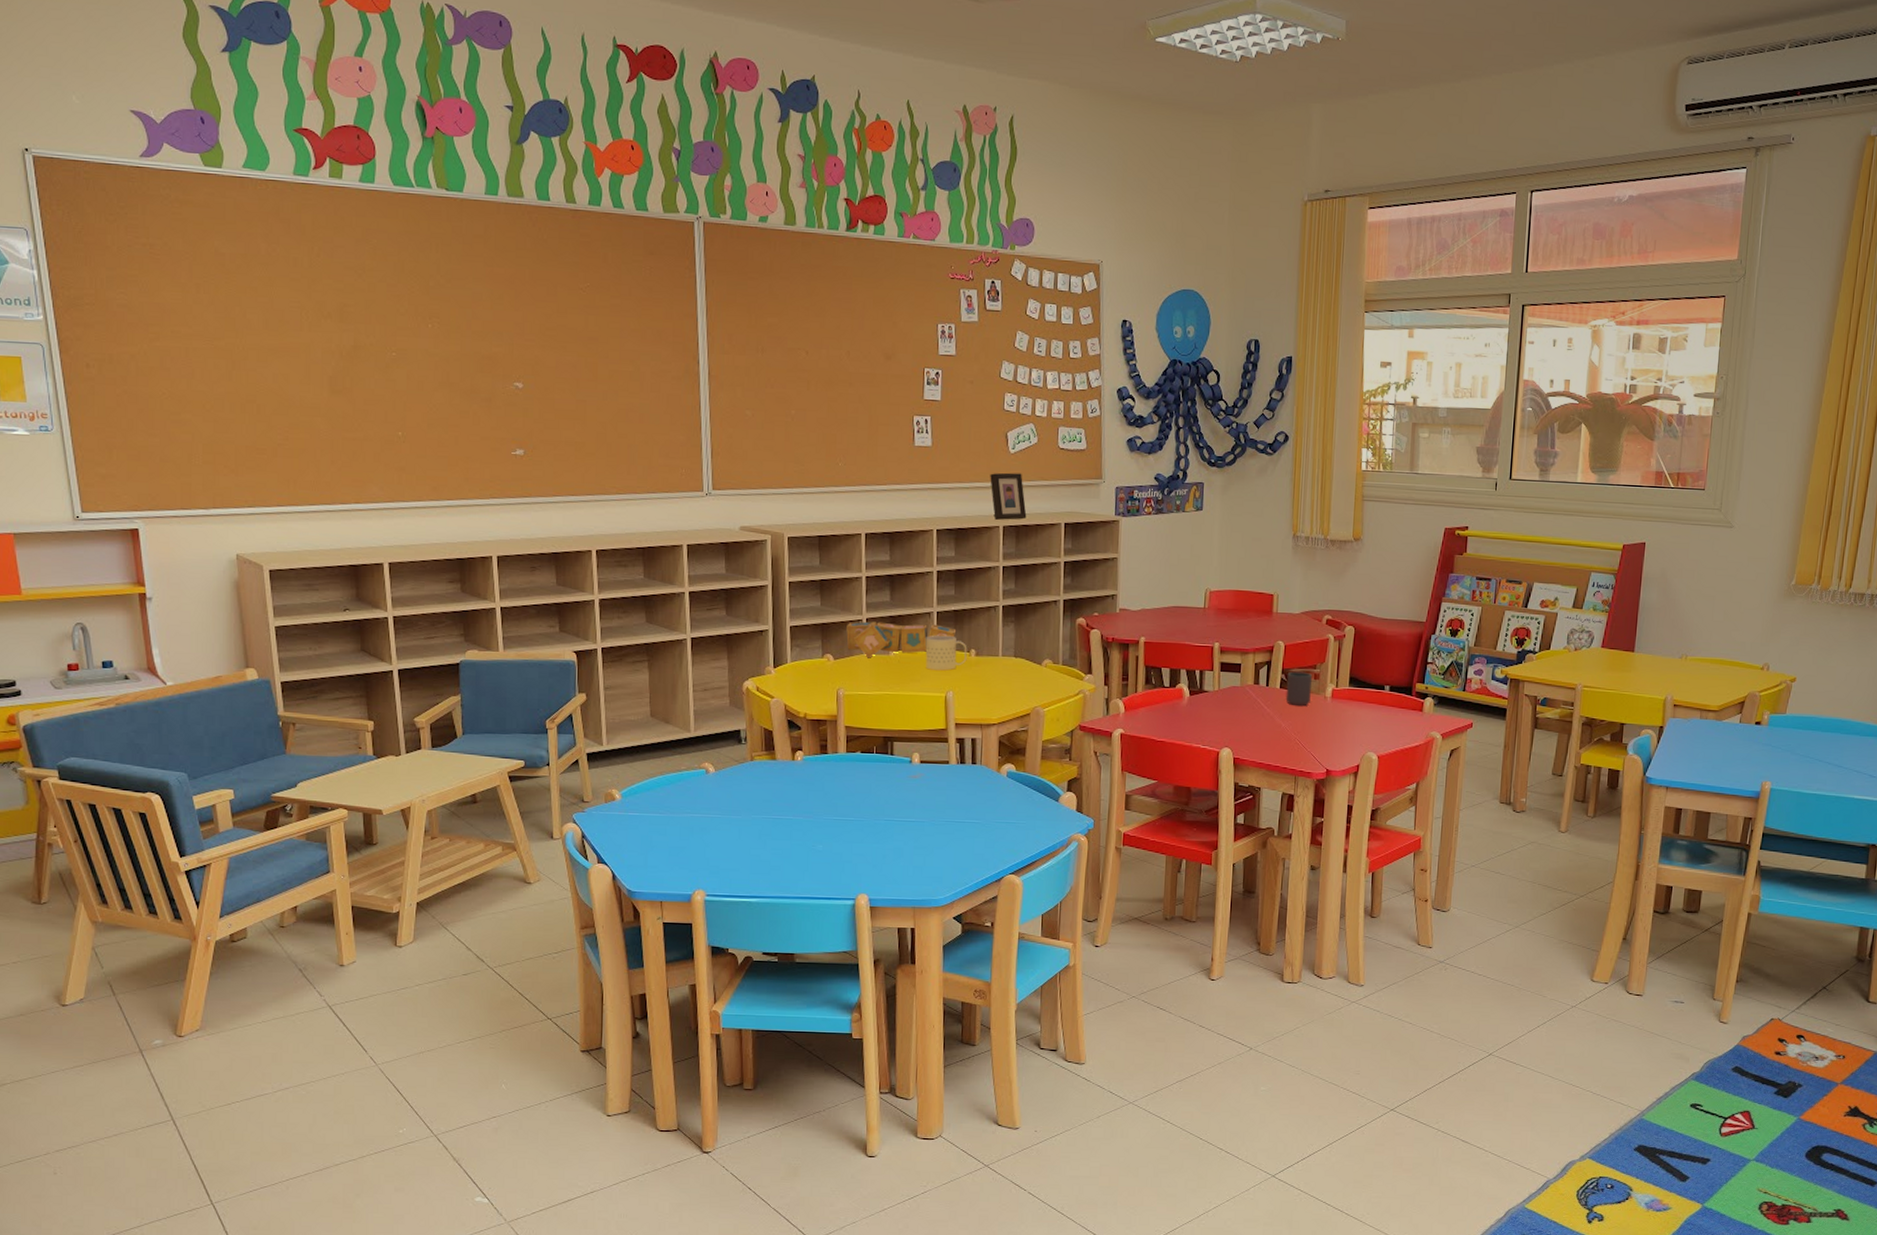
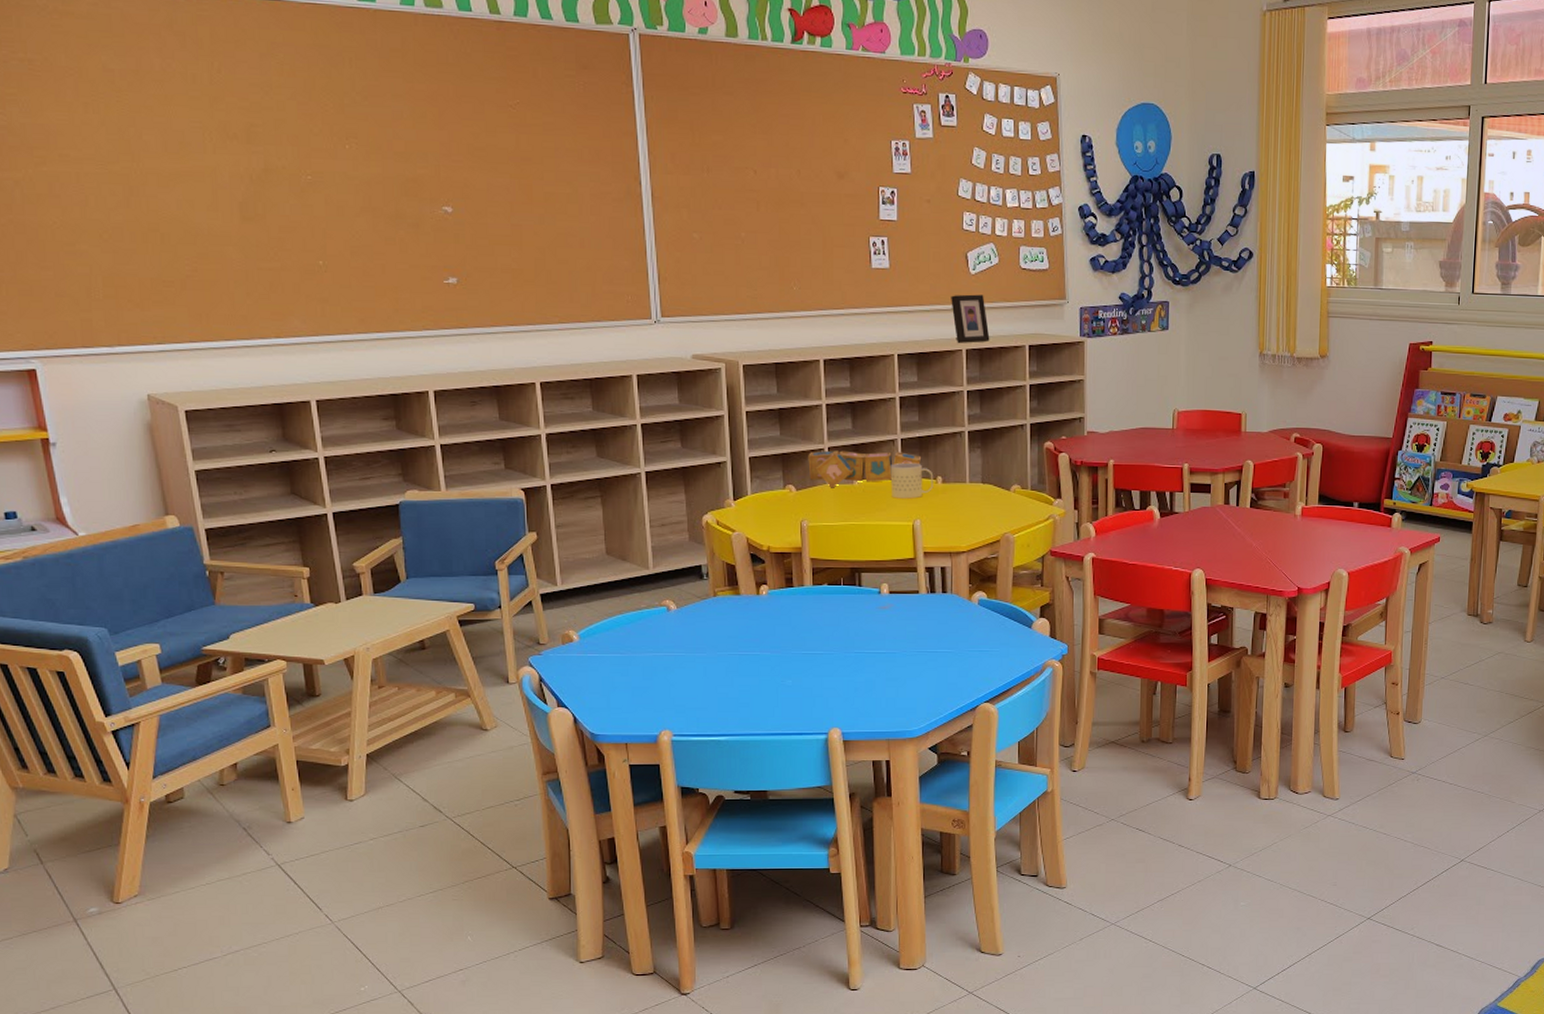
cup: present [1285,671,1312,706] -> none [1256,490,1281,524]

